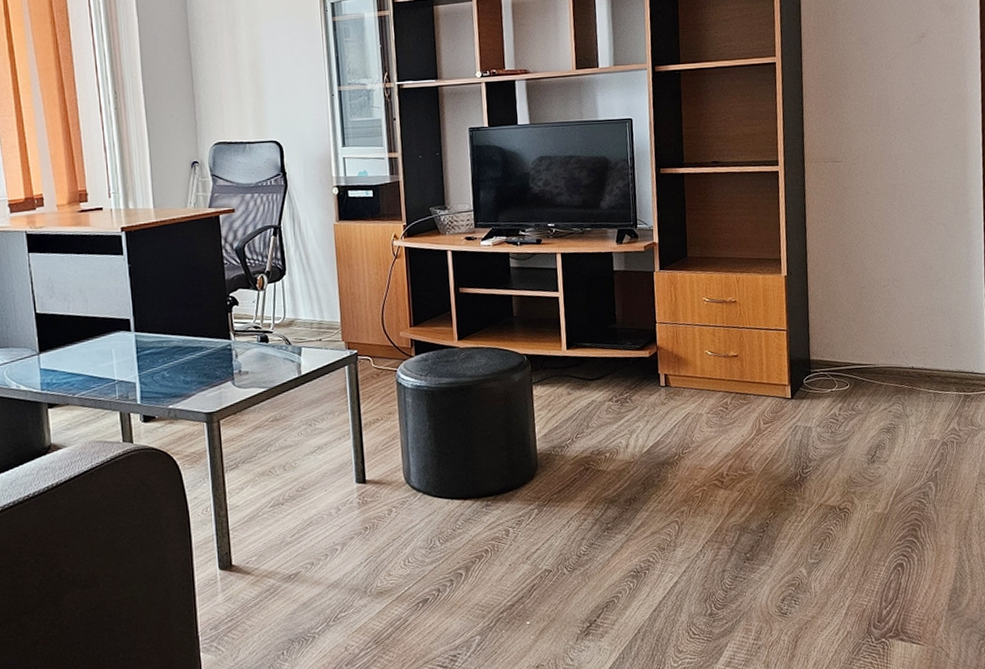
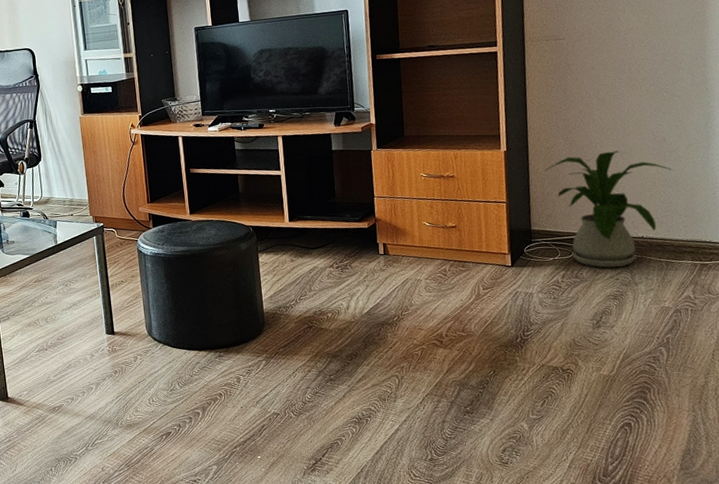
house plant: none [822,278,939,400] -> present [544,150,673,268]

